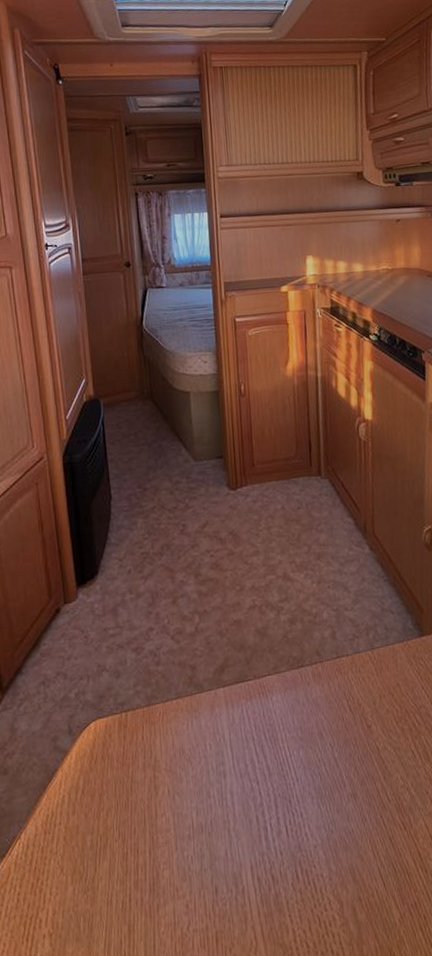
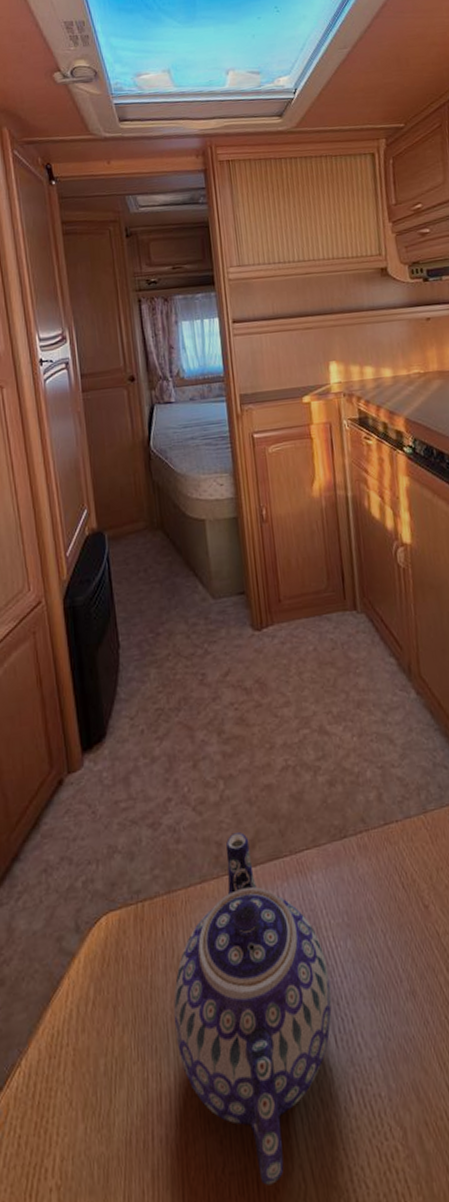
teapot: none [150,659,285,941] -> present [173,832,332,1185]

